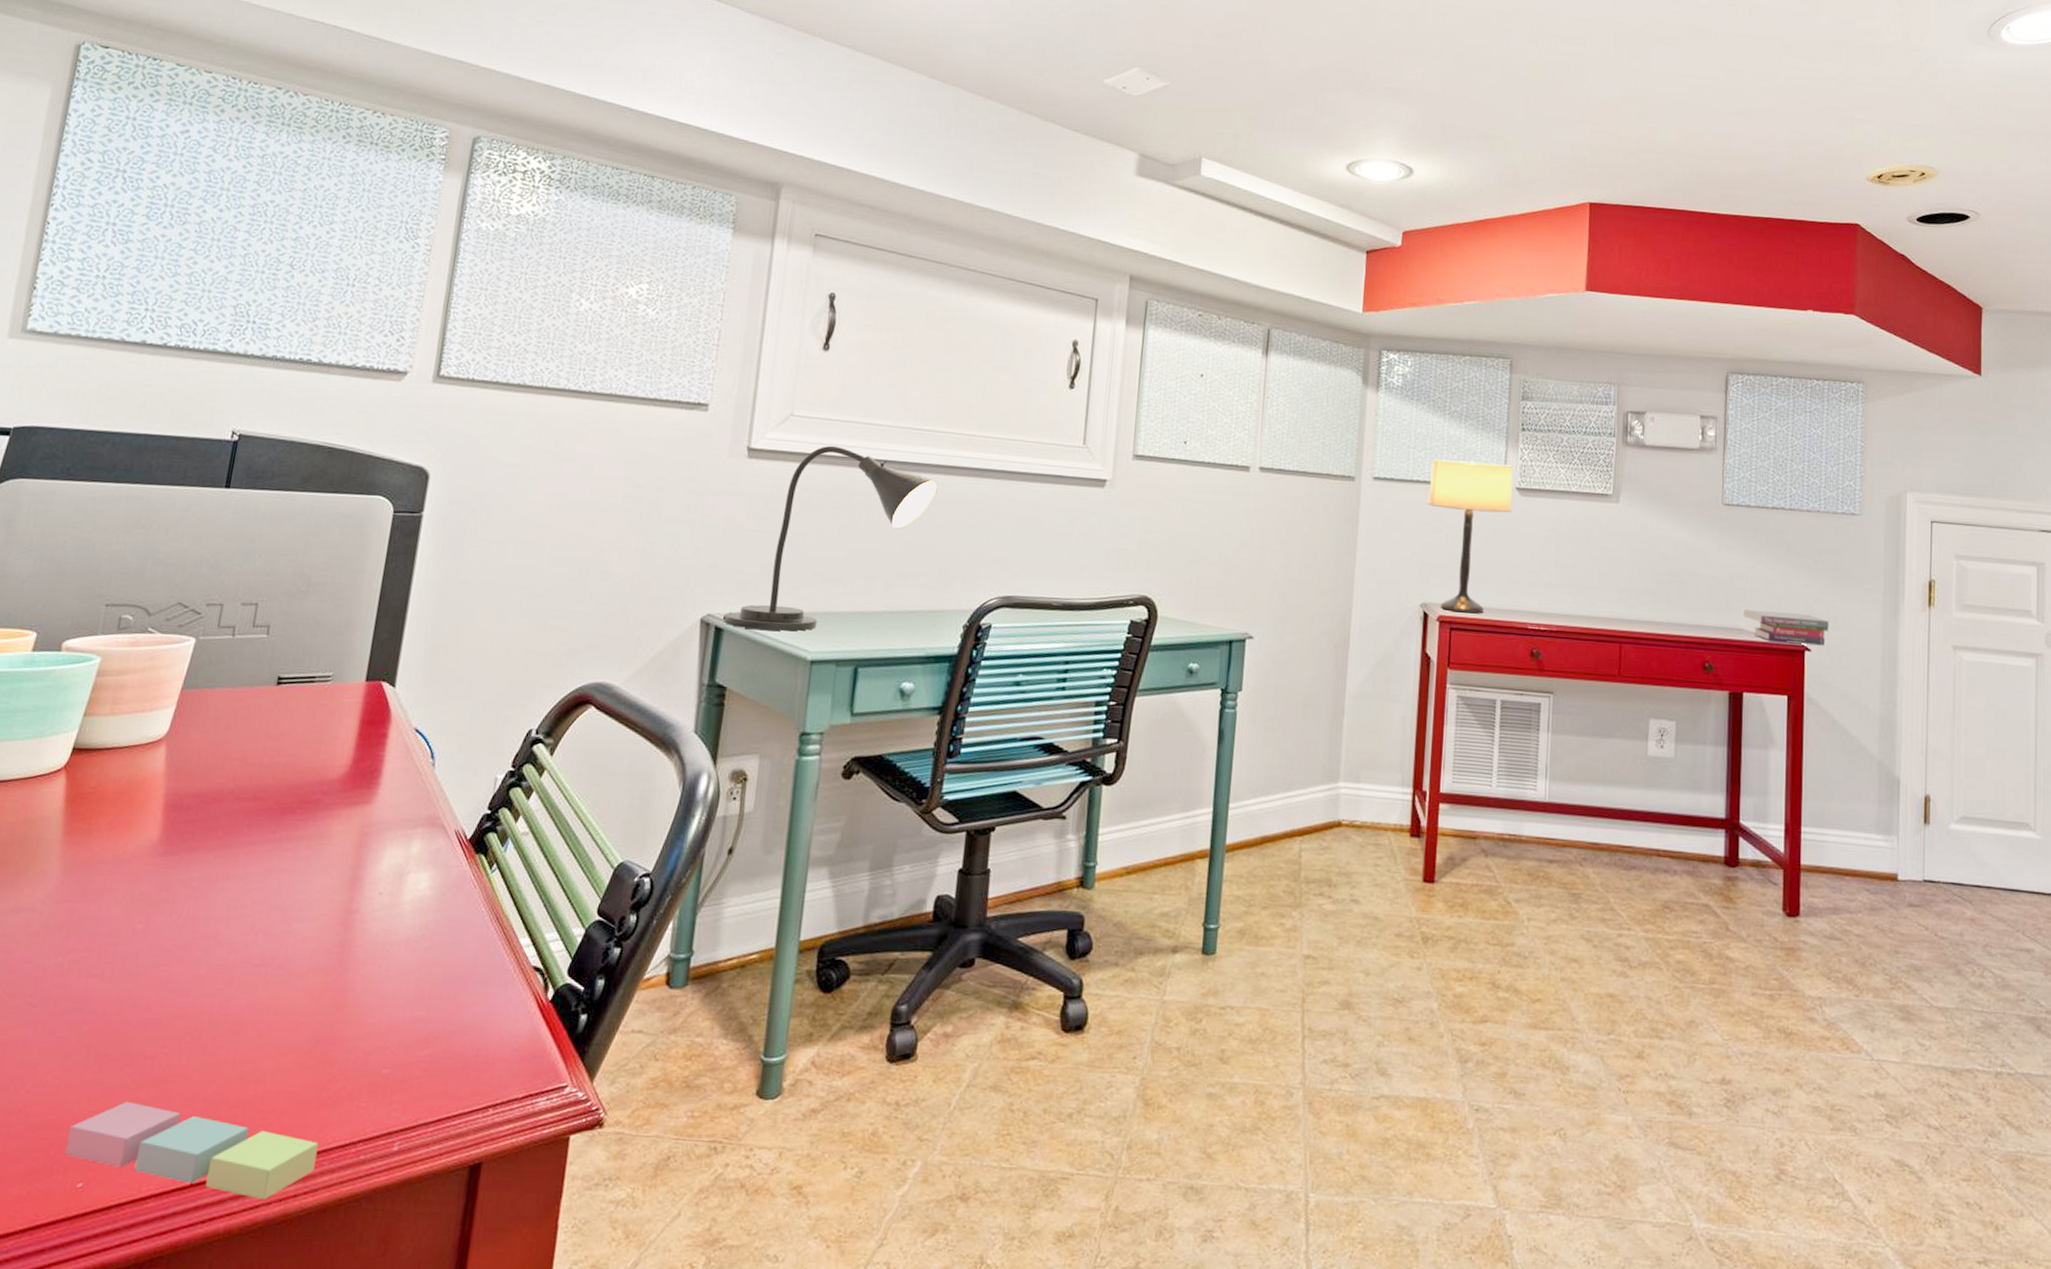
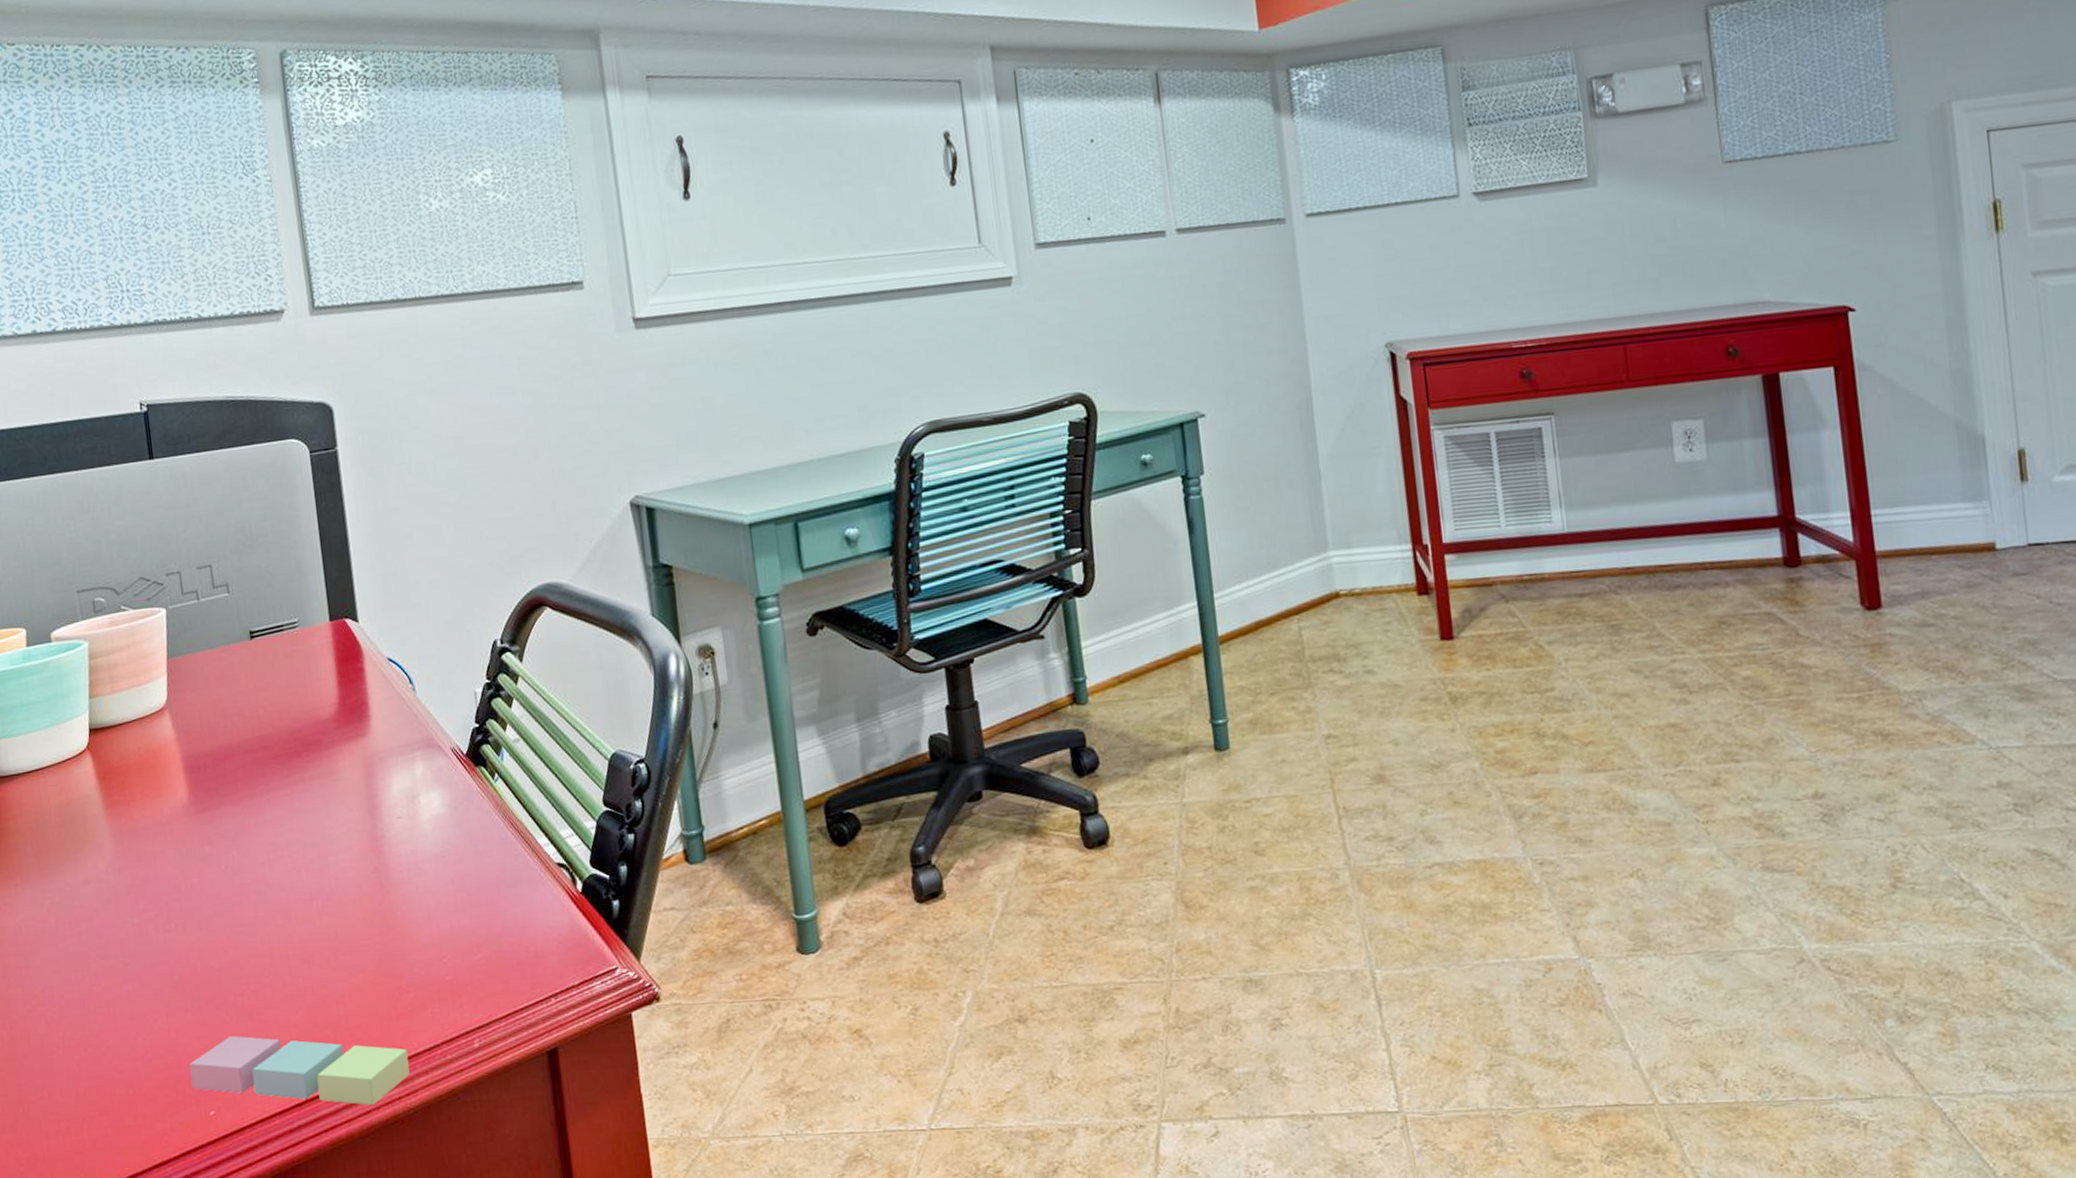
desk lamp: present [722,445,938,631] -> none [651,298,837,504]
table lamp: present [1428,459,1513,614] -> none [1369,168,1472,346]
books: present [1743,609,1829,646] -> none [1766,269,1874,310]

